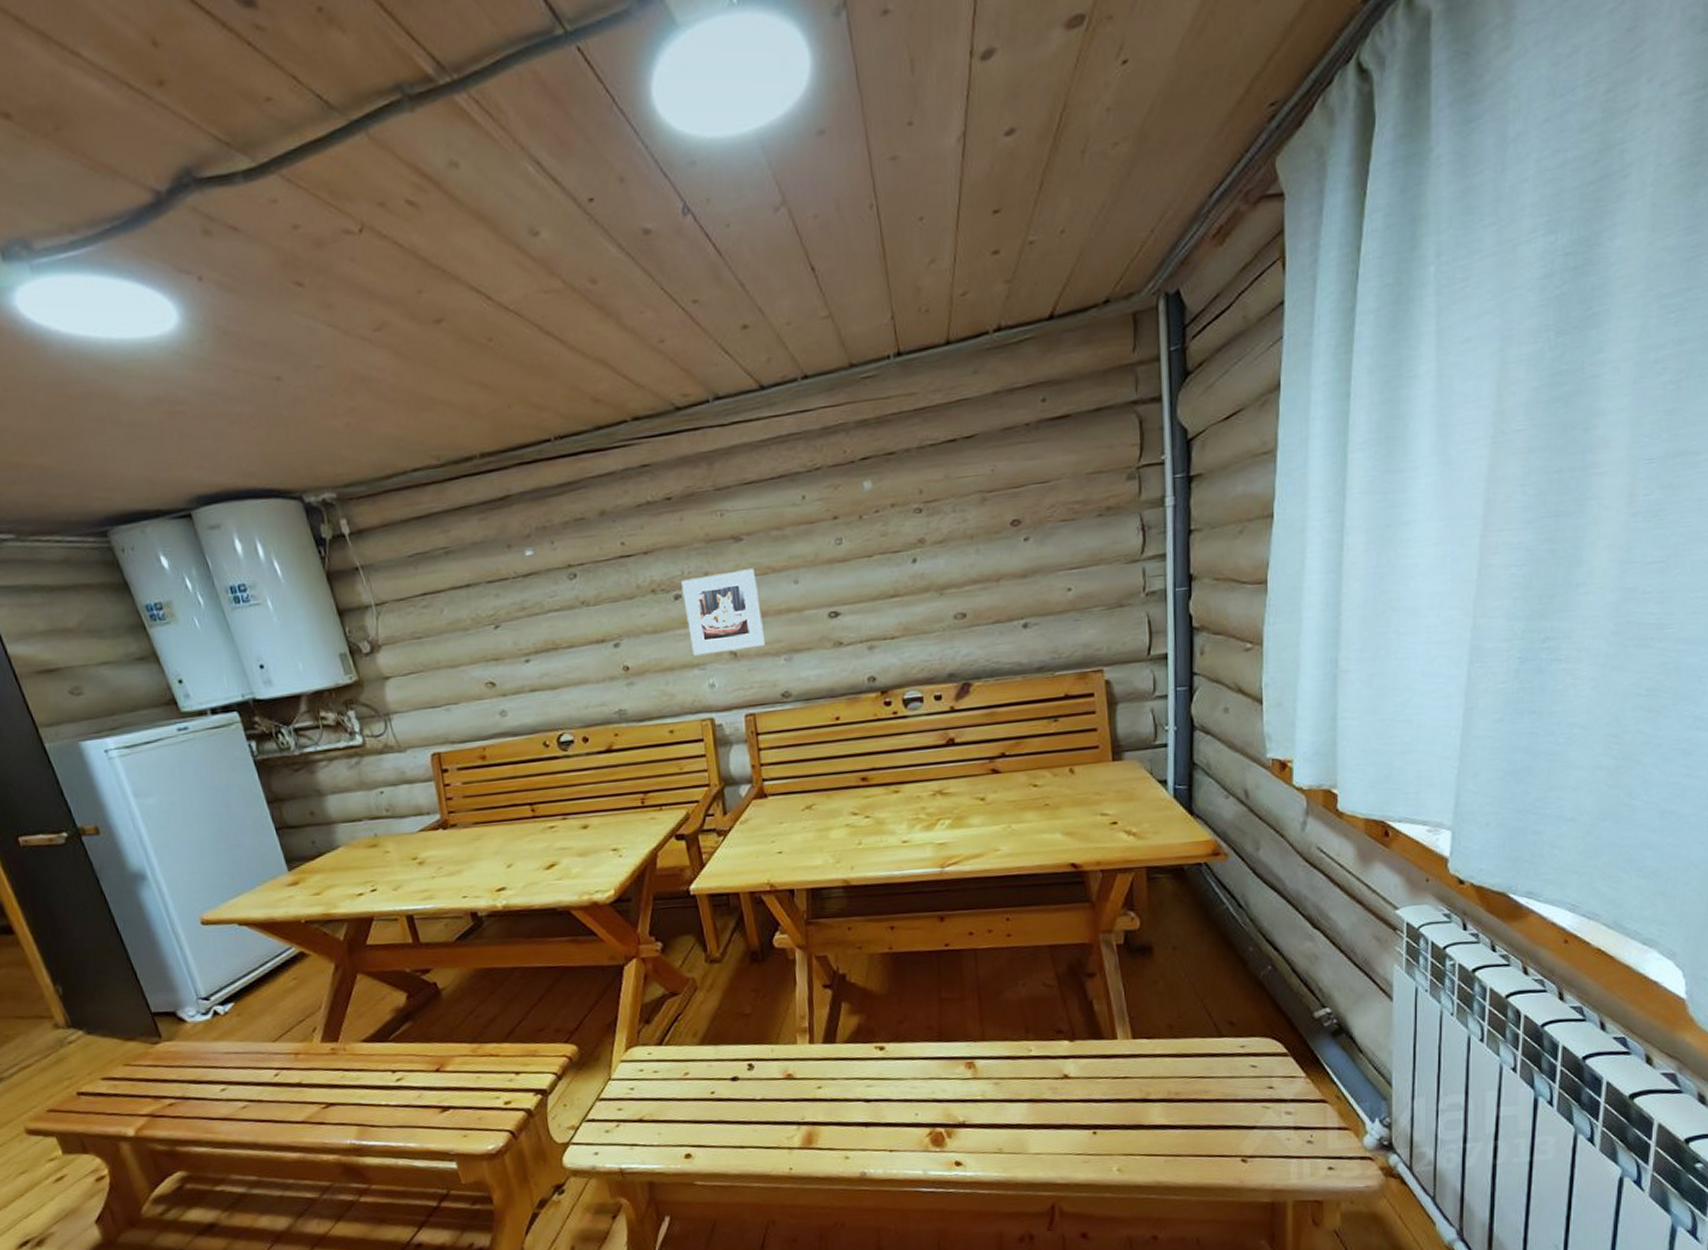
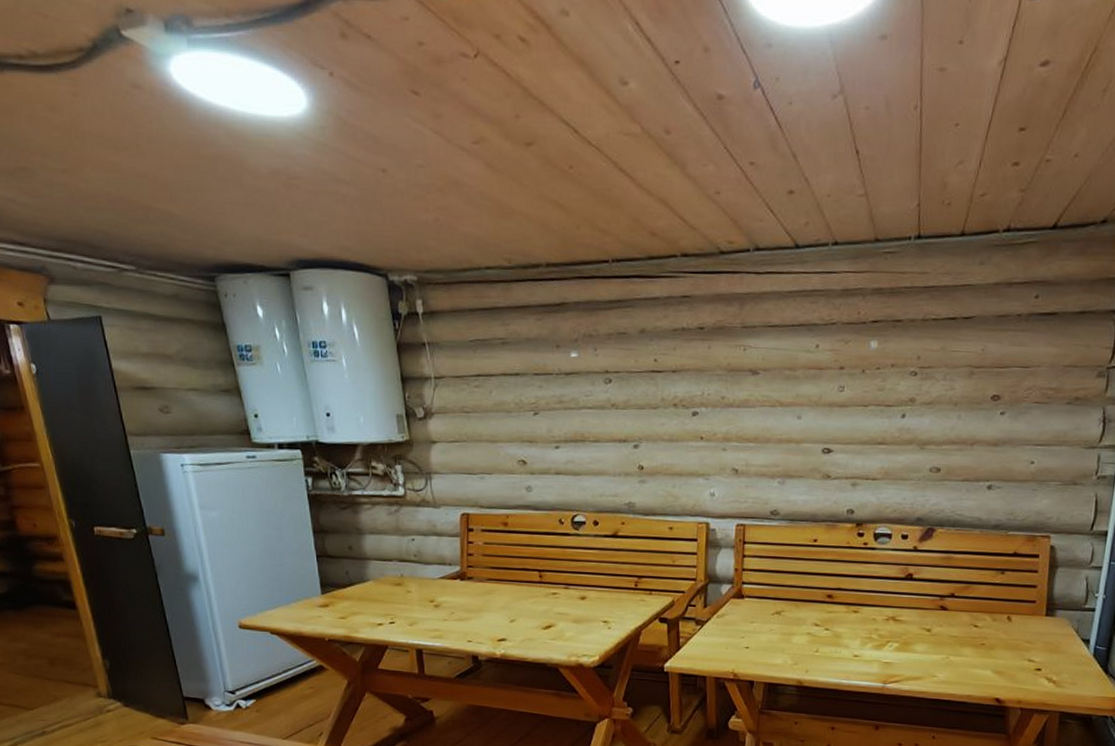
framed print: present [681,568,766,656] -> none [699,399,766,468]

